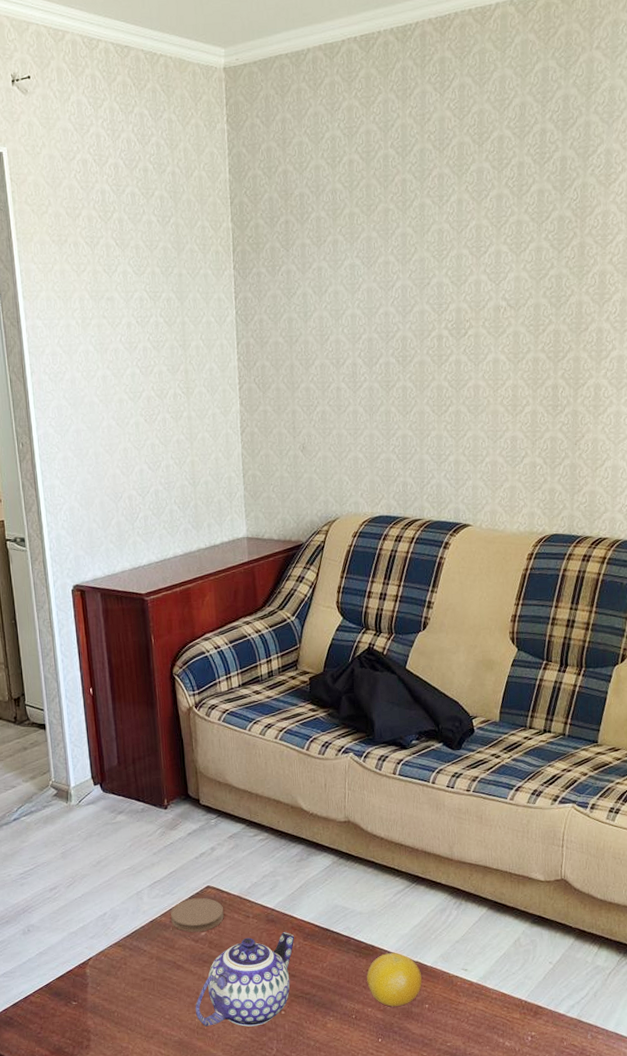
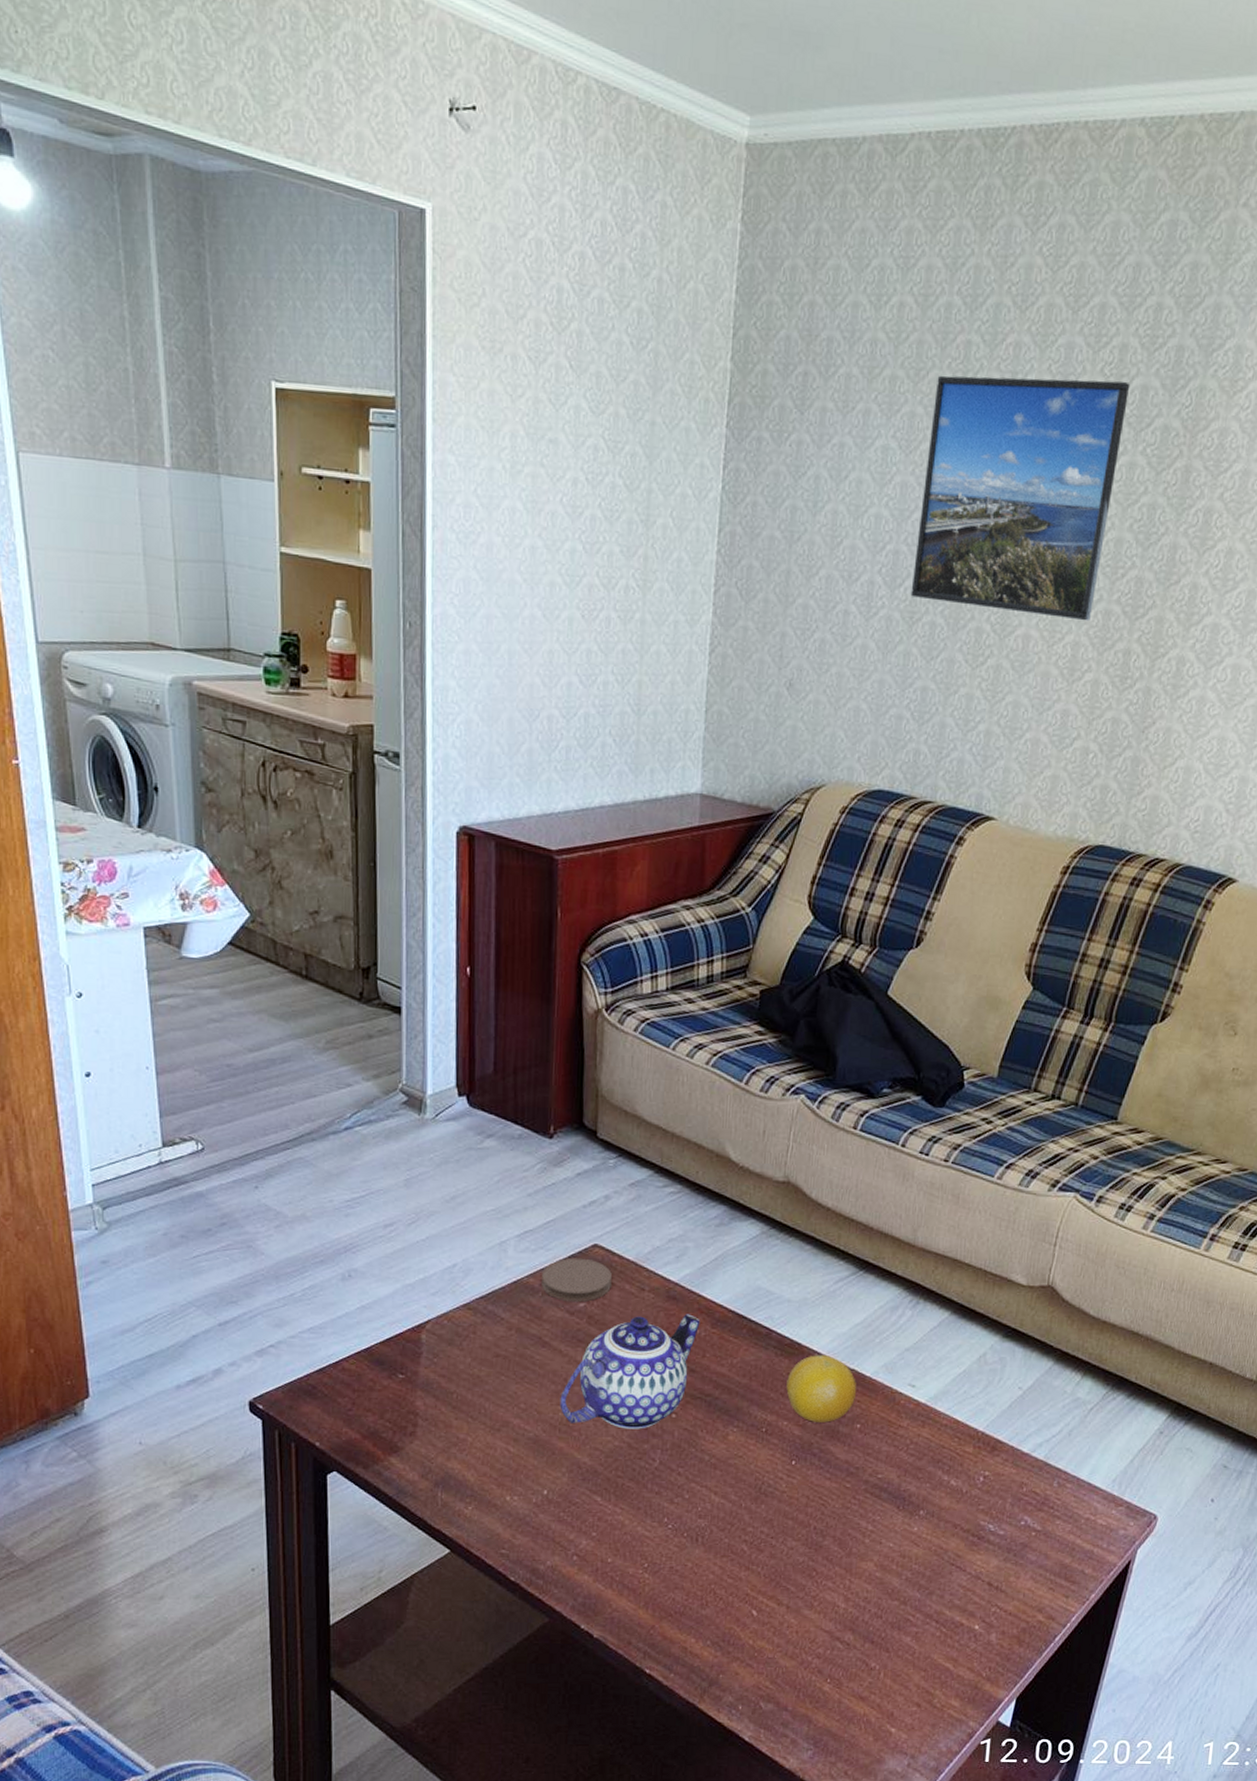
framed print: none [384,189,530,371] -> present [910,375,1131,621]

